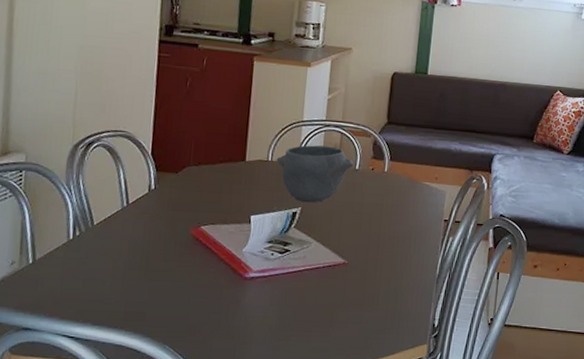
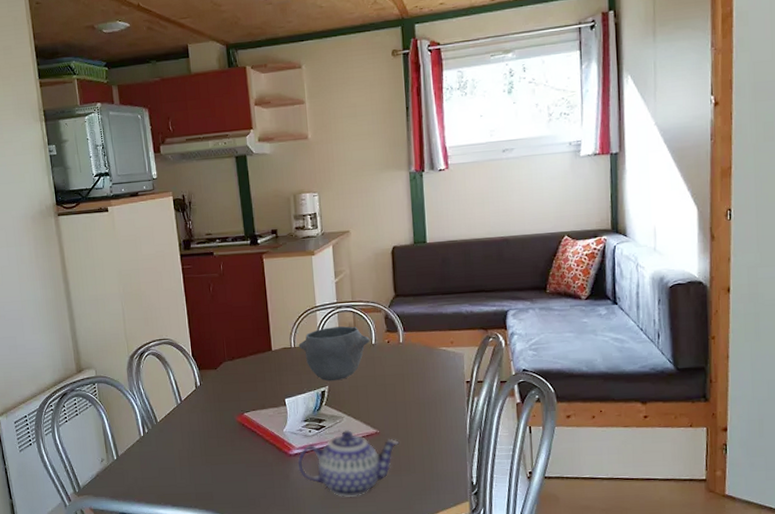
teapot: none [251,256,367,330] -> present [297,429,400,497]

